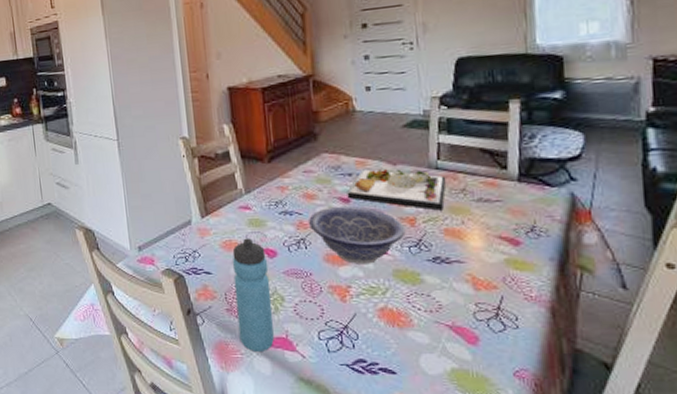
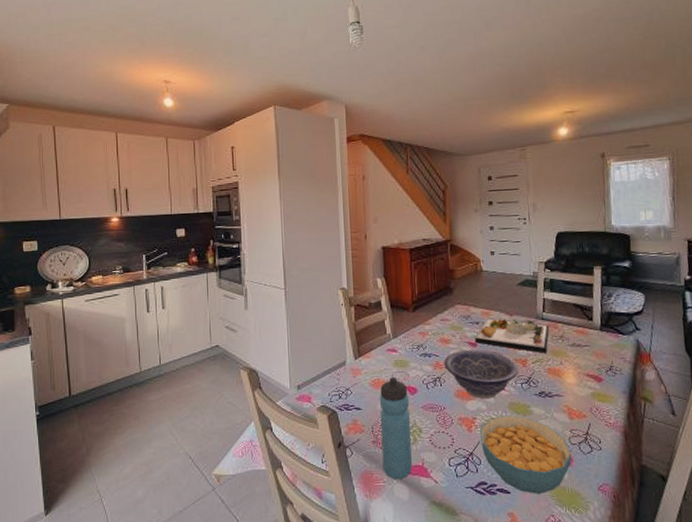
cereal bowl: none [356,283,478,377] -> present [480,415,572,494]

